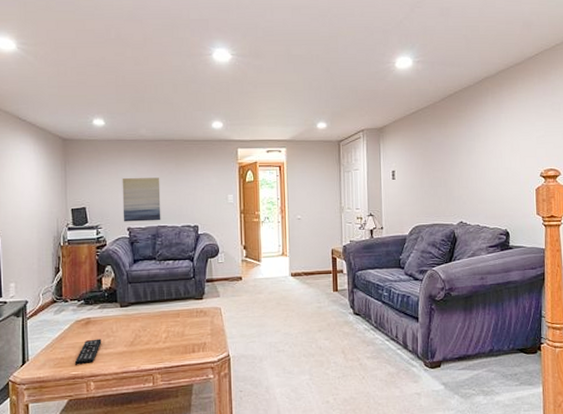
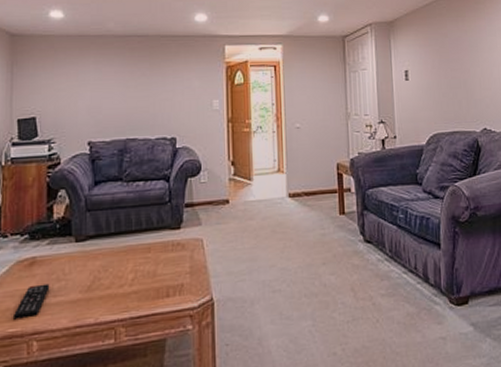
wall art: present [122,178,161,222] -> none [82,80,131,135]

